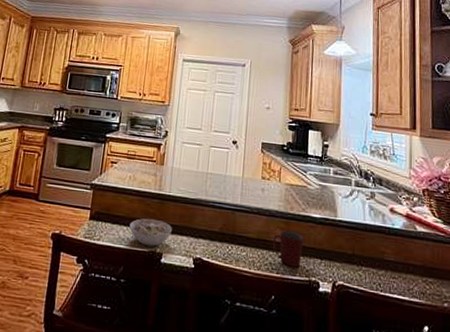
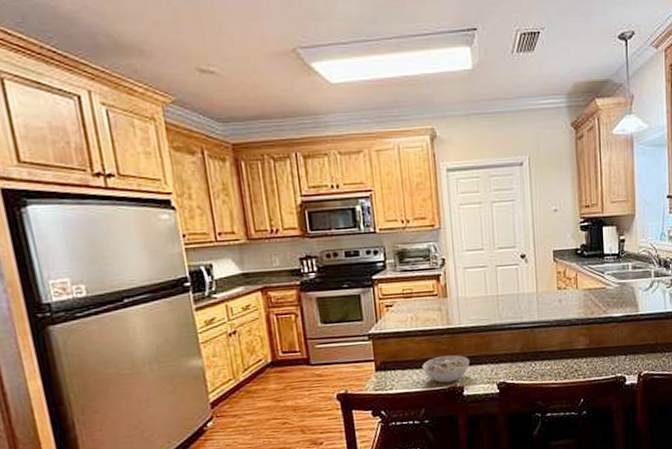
mug: present [272,230,304,267] -> none [576,335,607,369]

